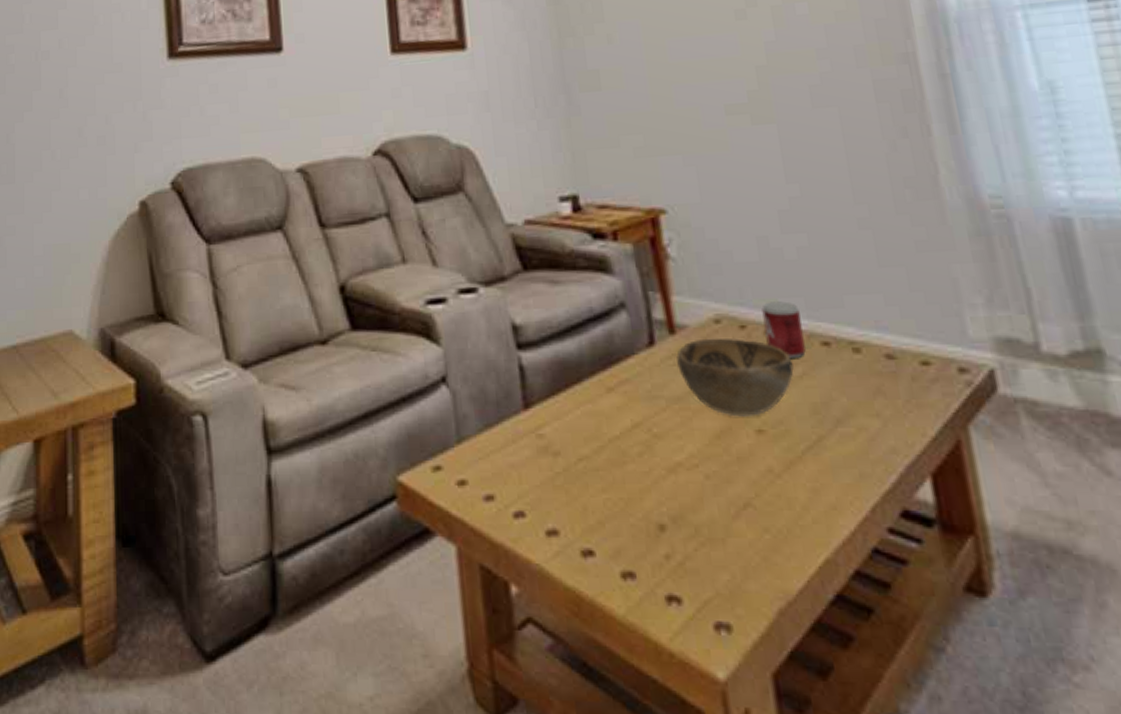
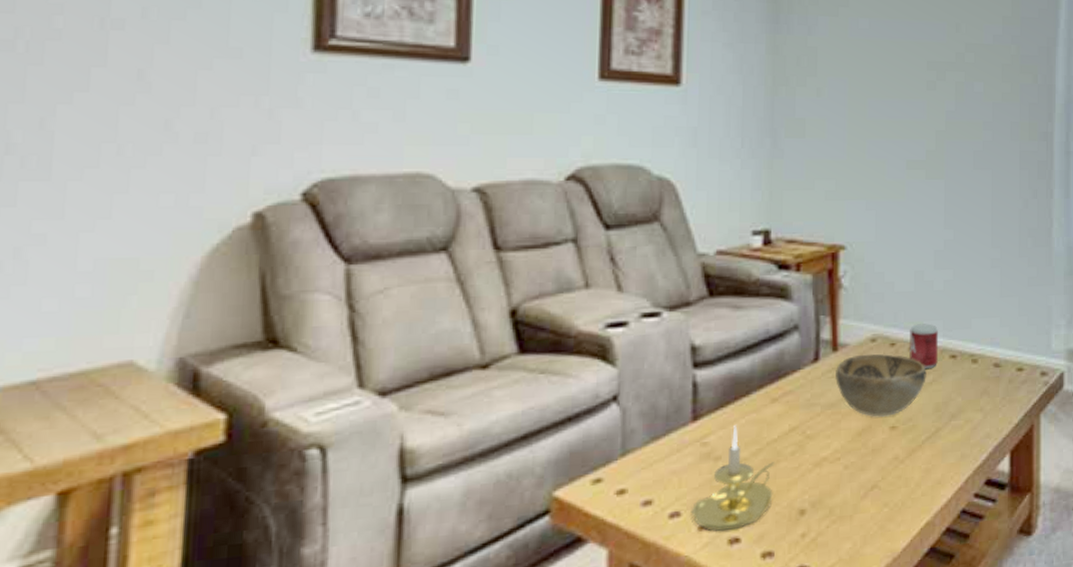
candle holder: none [535,417,625,541] -> present [690,426,775,532]

